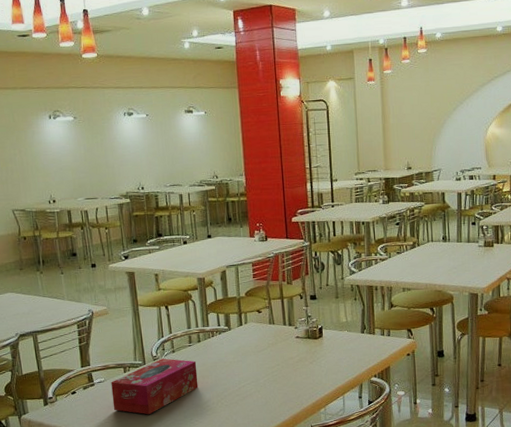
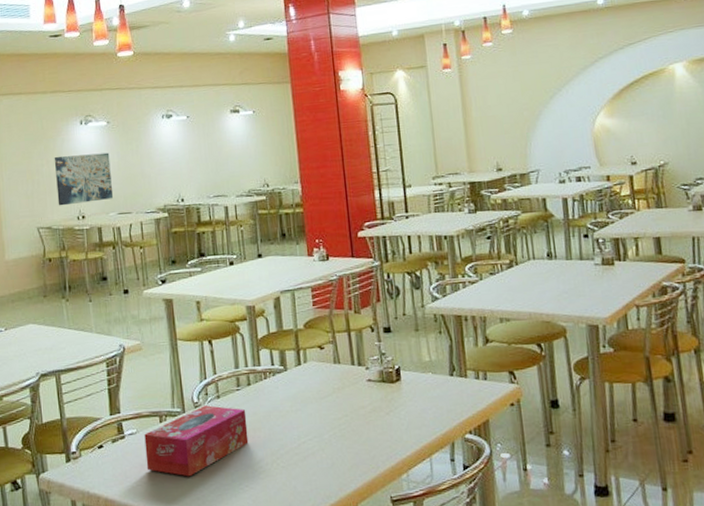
wall art: none [25,145,81,191] -> present [54,152,114,206]

